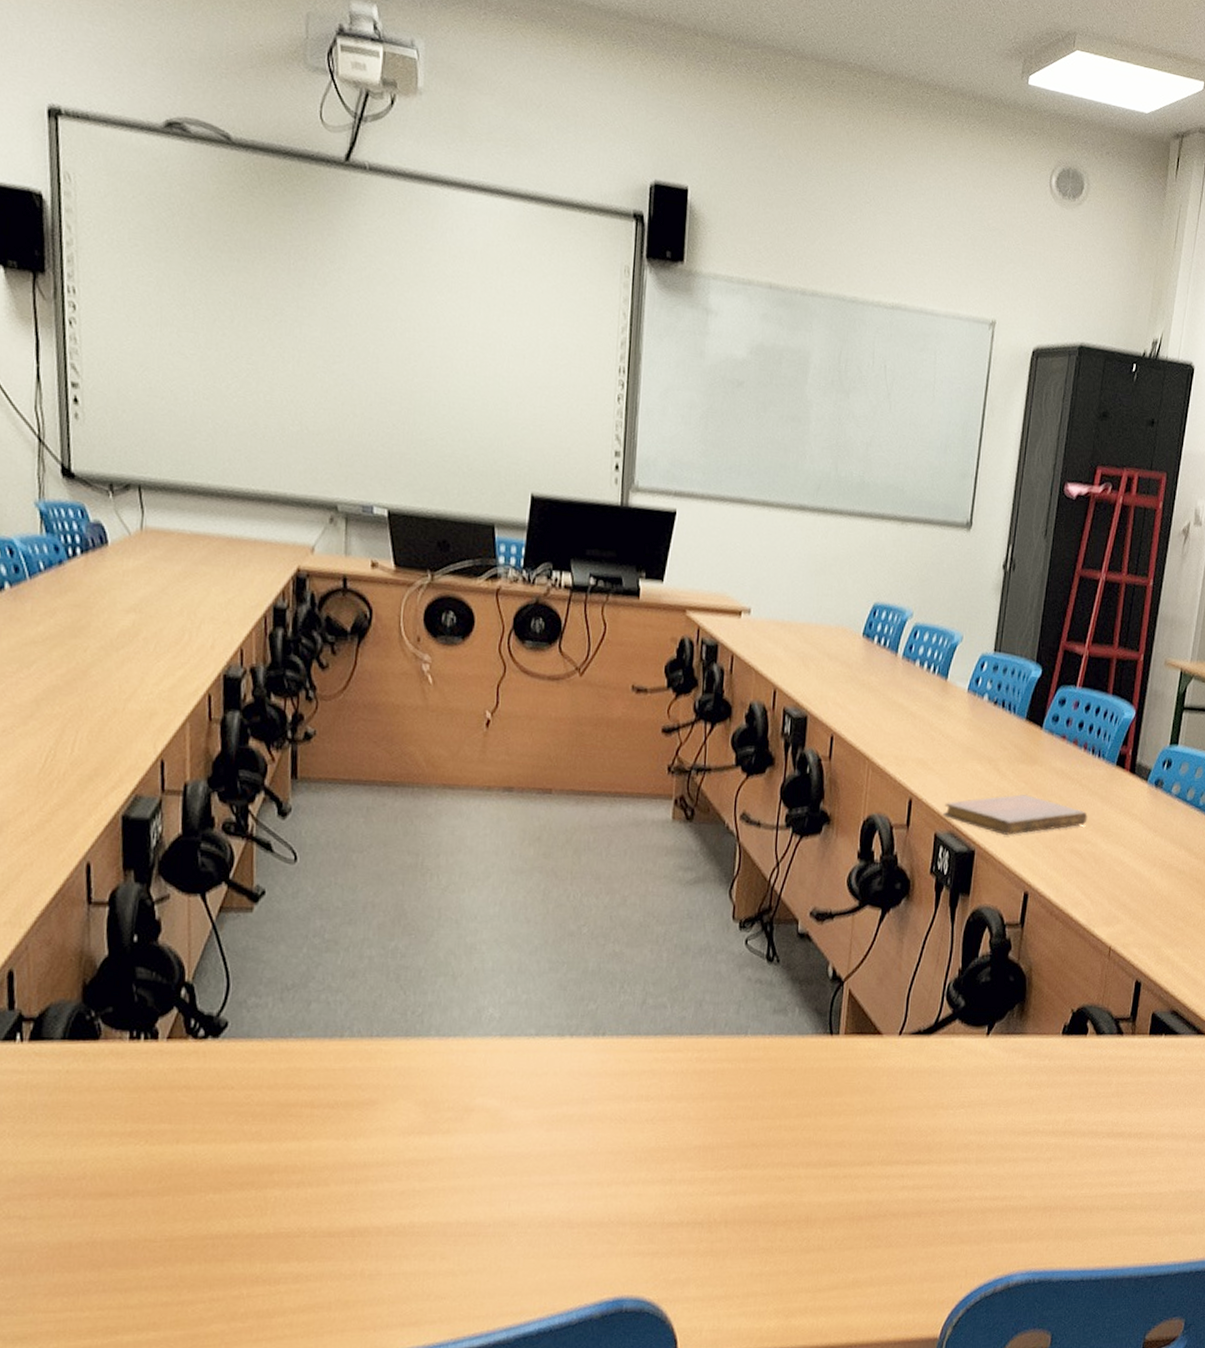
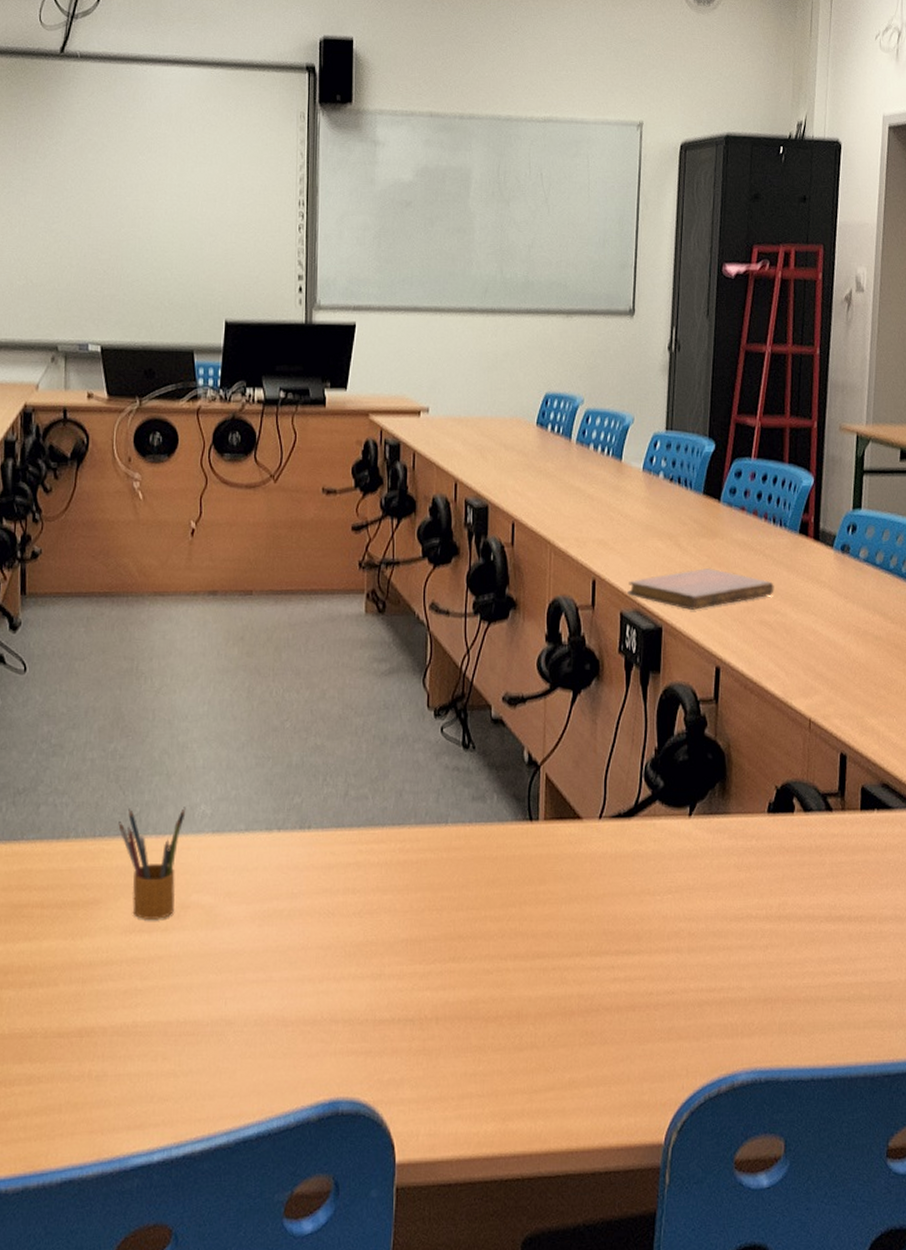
pencil box: none [398,1008,473,1122] -> present [118,807,186,919]

